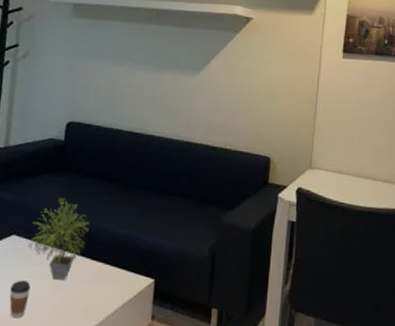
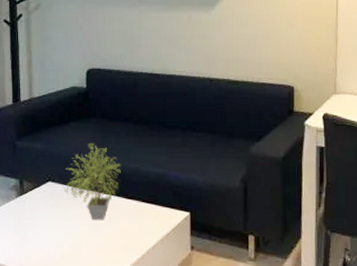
coffee cup: present [9,280,31,319] -> none [53,223,72,258]

